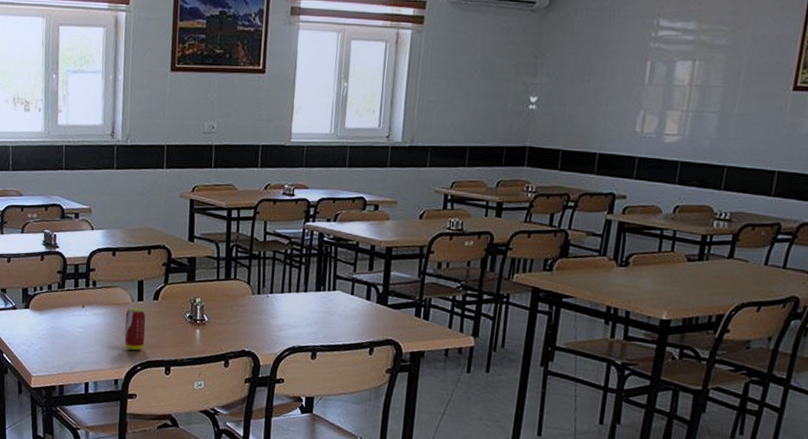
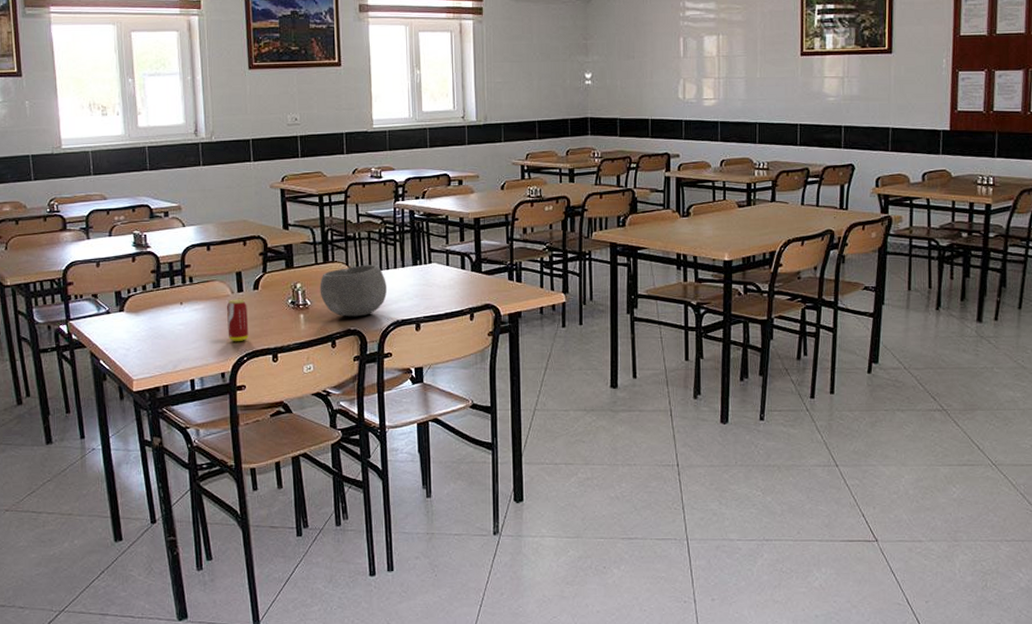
bowl: none [218,285,287,339] -> present [320,264,388,317]

